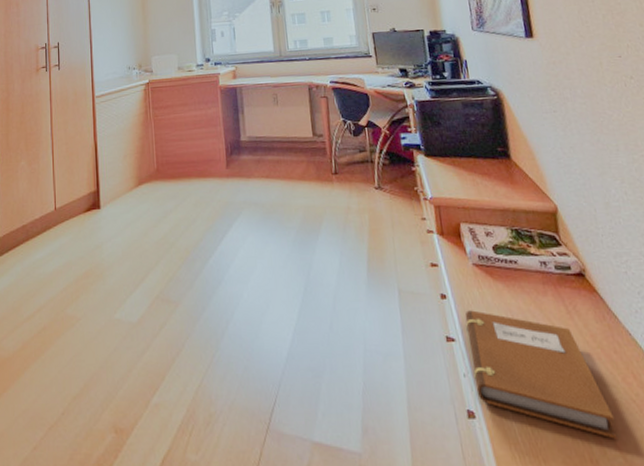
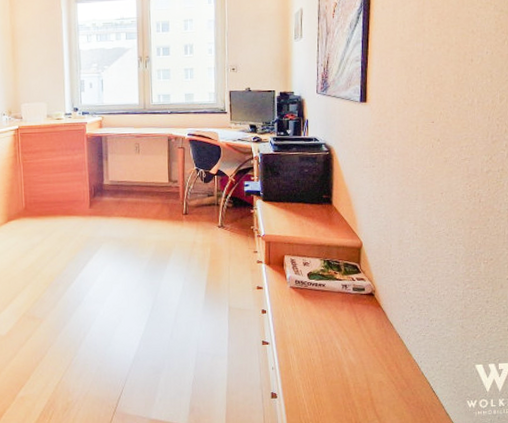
notebook: present [465,310,616,439] -> none [279,321,377,408]

